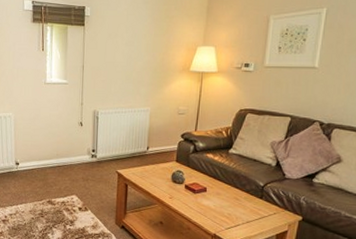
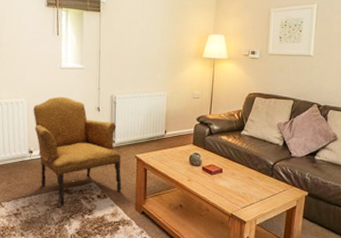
armchair: none [19,111,103,217] -> present [33,96,122,207]

